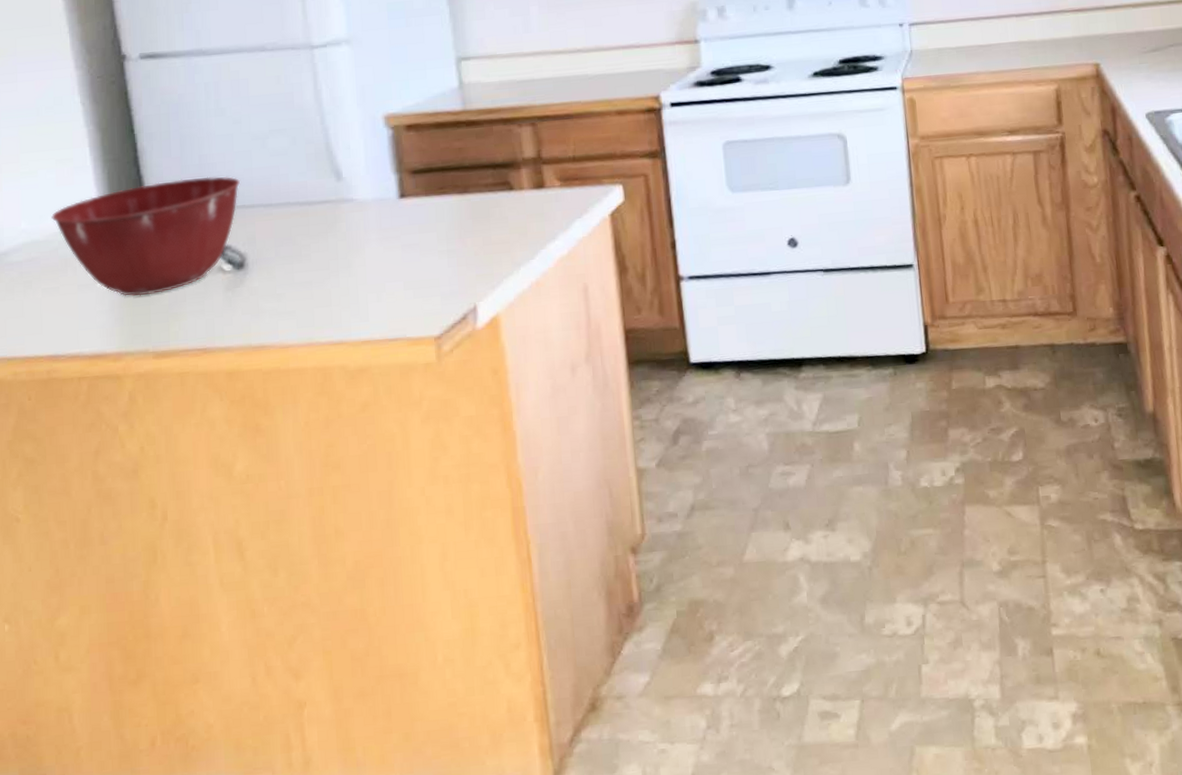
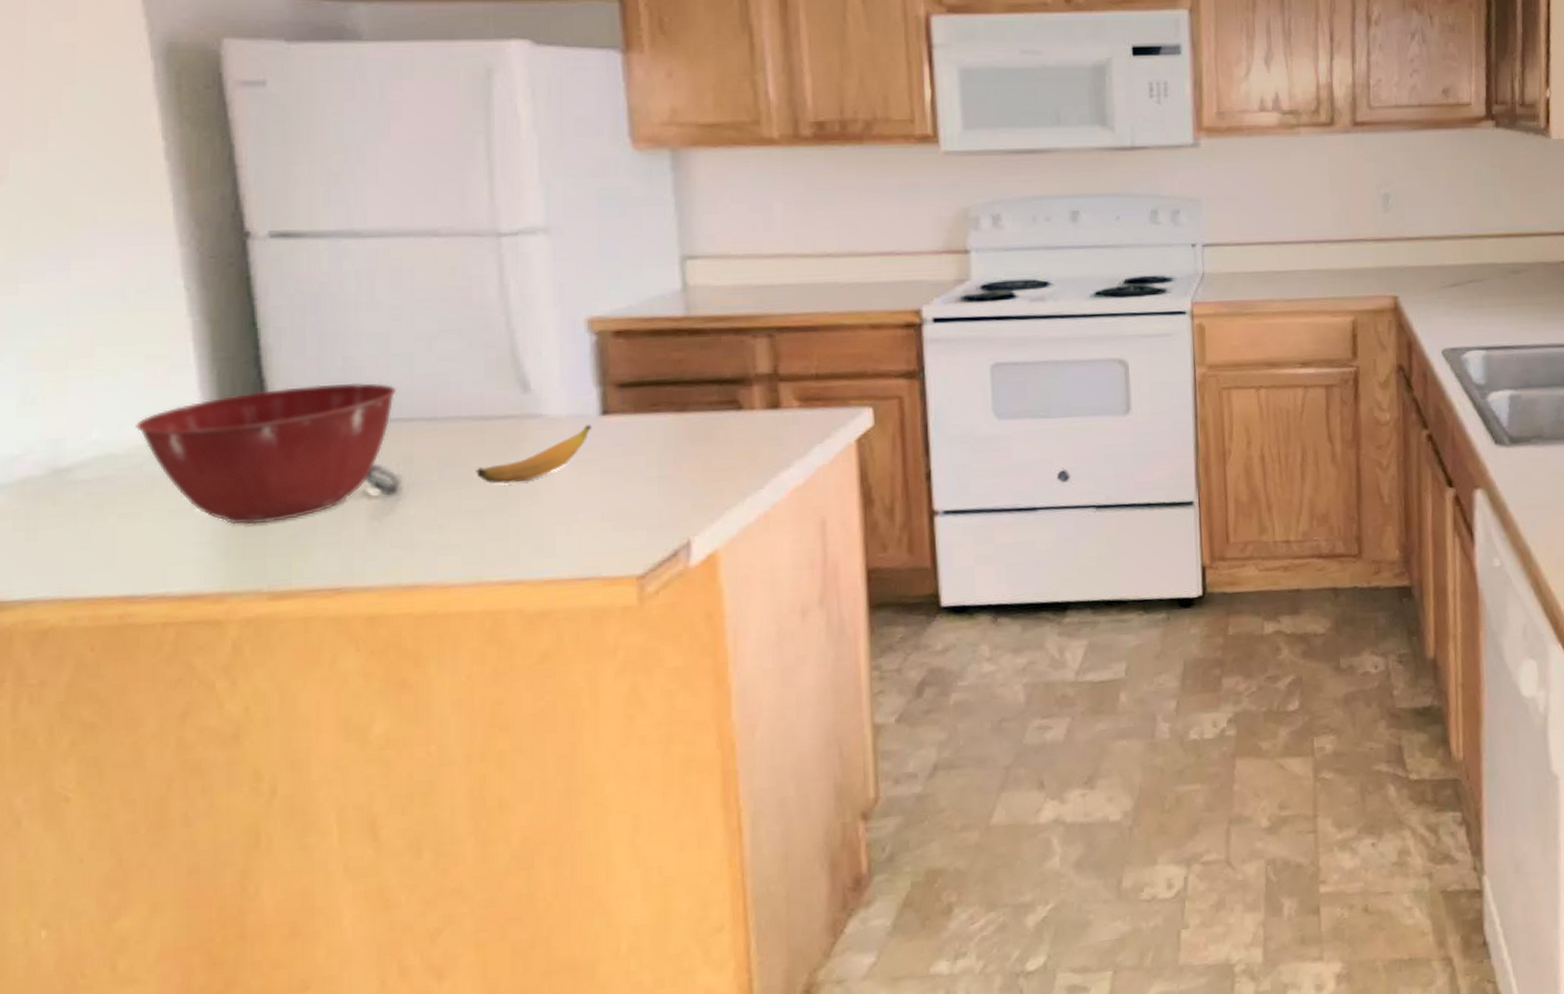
banana: none [304,207,392,260] -> present [476,425,591,485]

